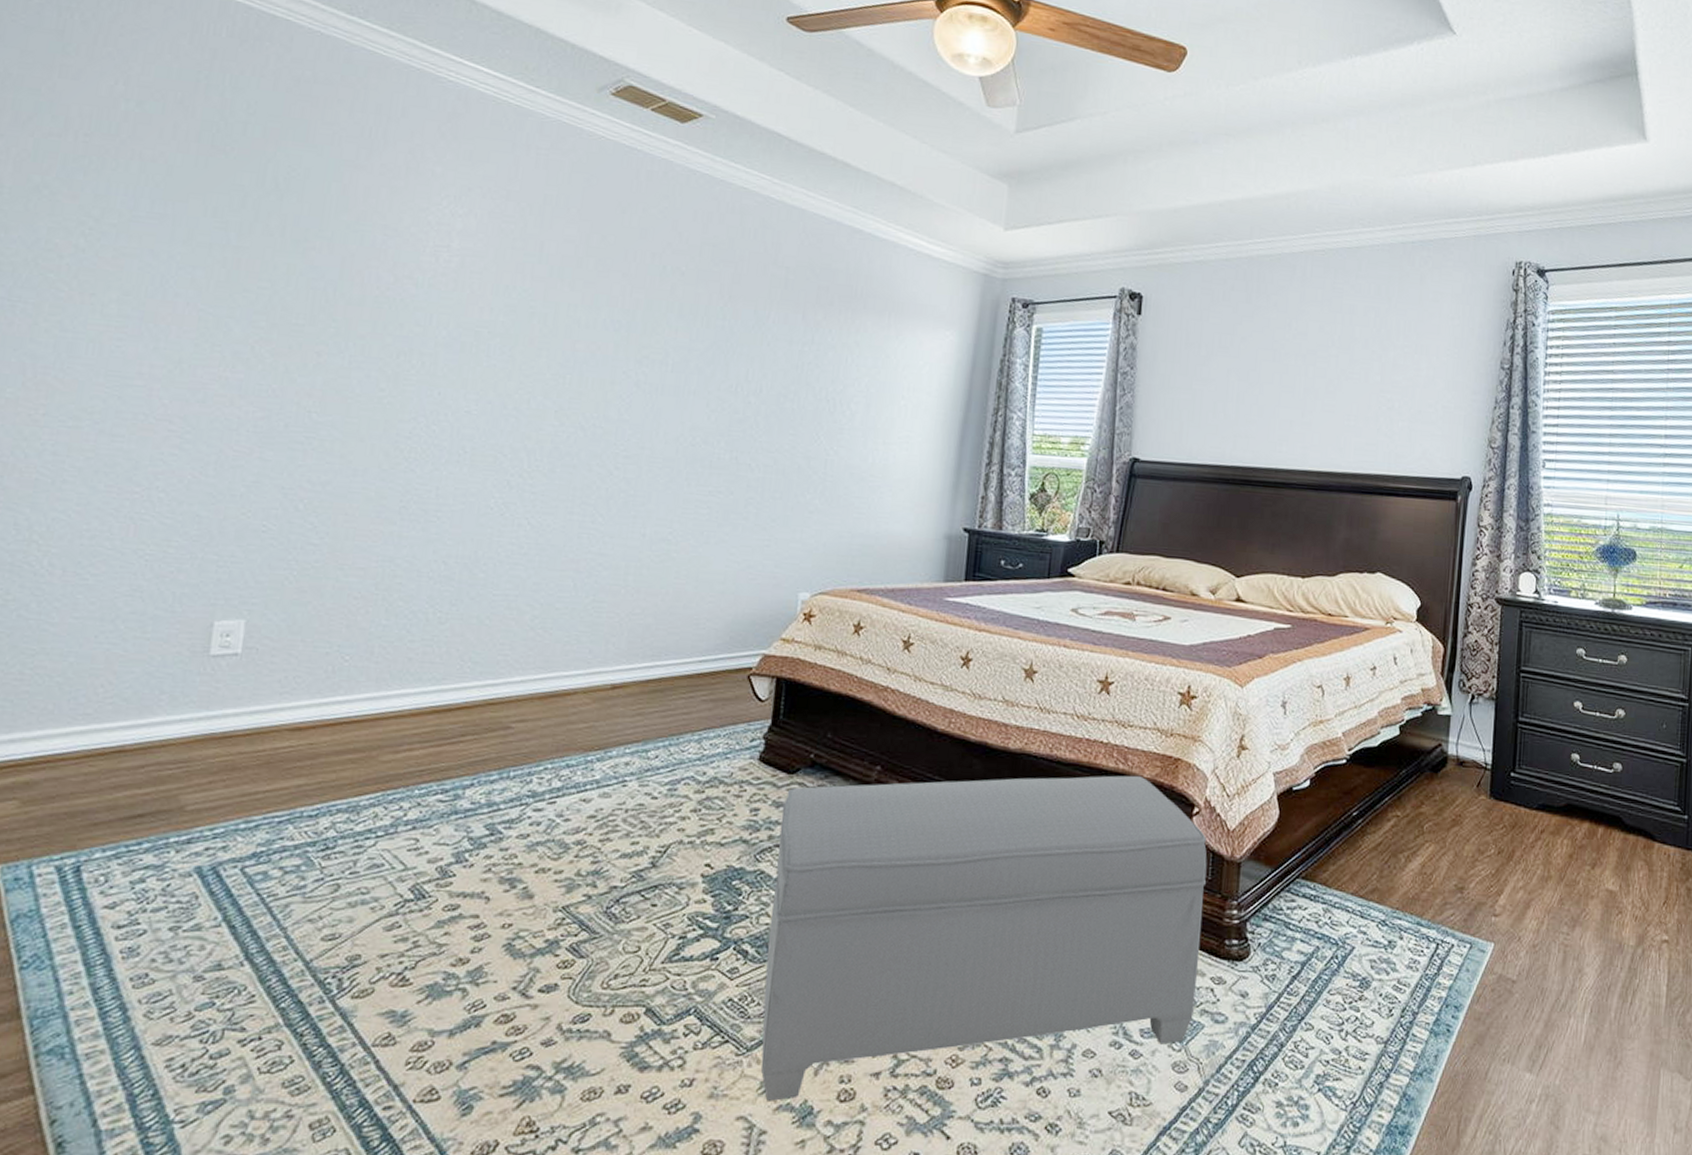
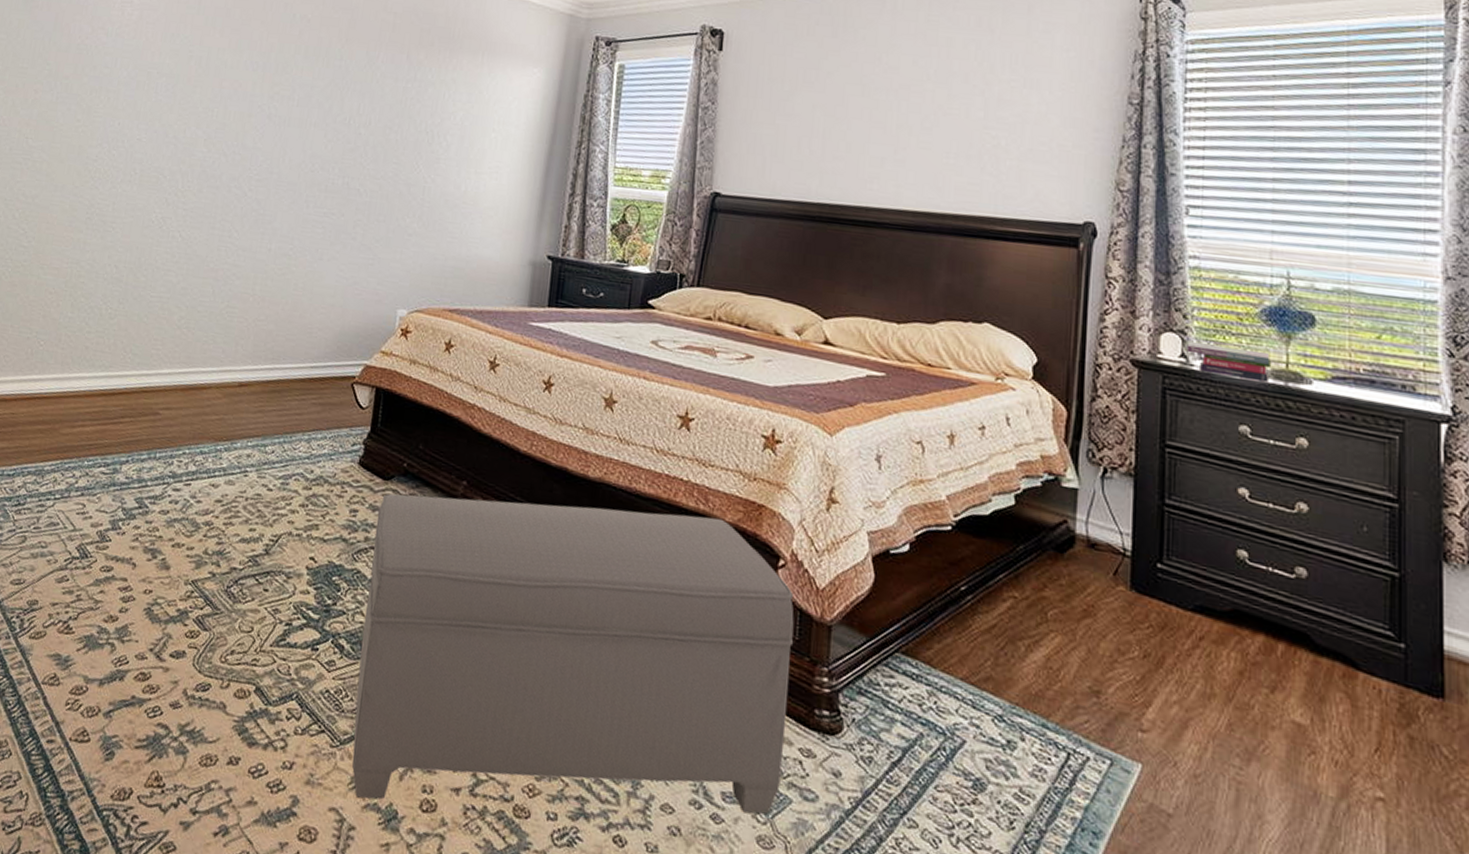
books: none [1539,578,1602,610] -> present [1186,340,1271,382]

